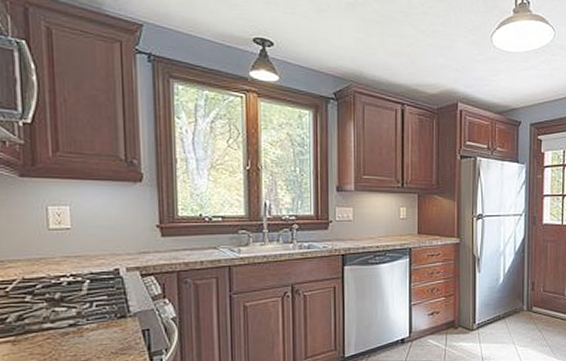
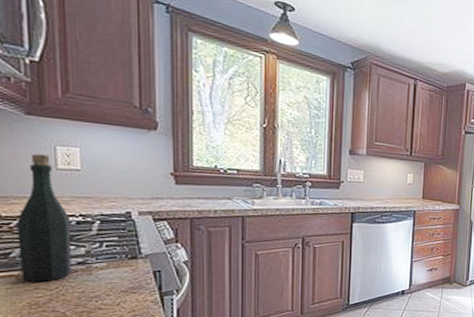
bottle: none [12,216,64,347] -> present [17,154,72,281]

